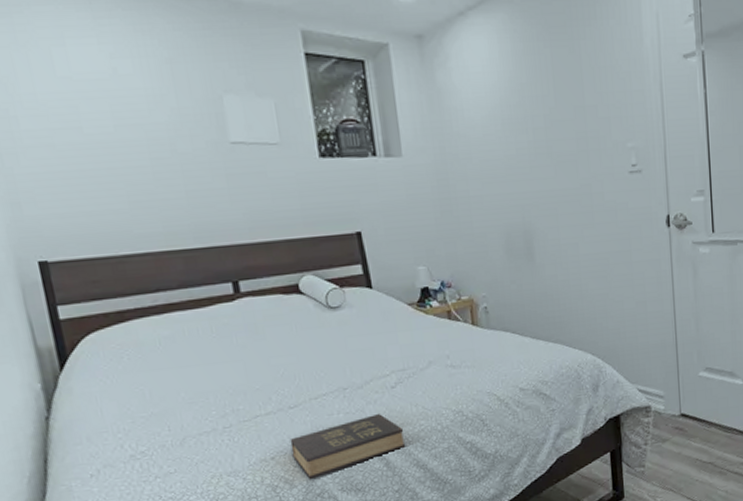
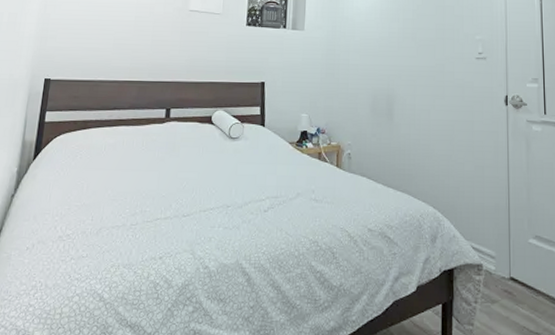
hardback book: present [289,414,406,479] -> none [176,233,268,282]

